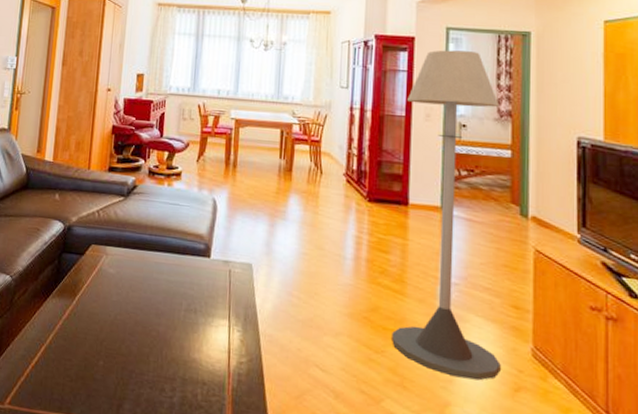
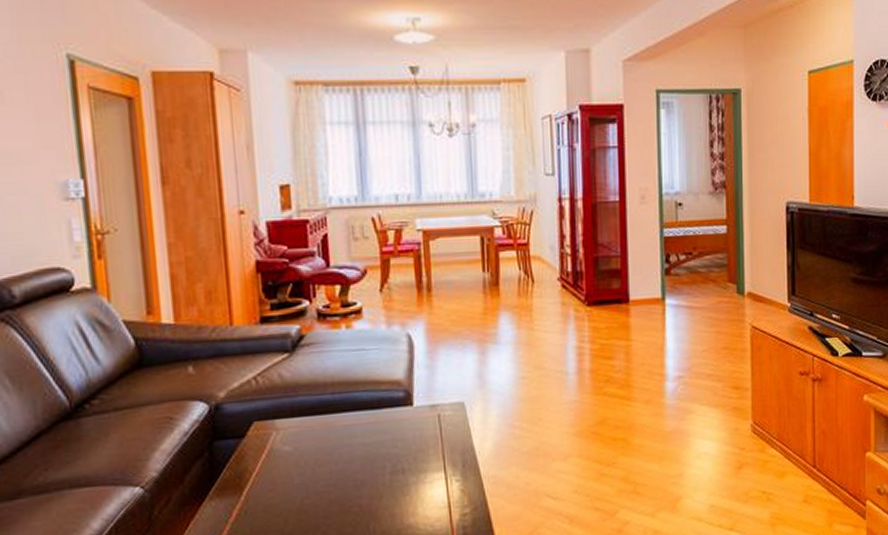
floor lamp: present [392,50,501,380] -> none [620,117,725,470]

